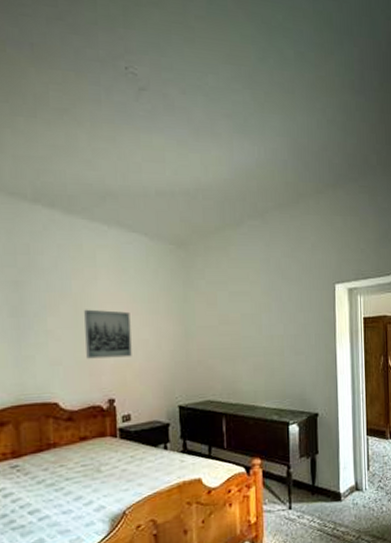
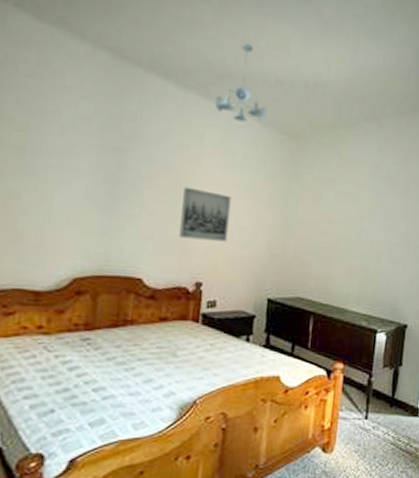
ceiling light fixture: none [101,159,152,239] -> present [214,42,267,123]

